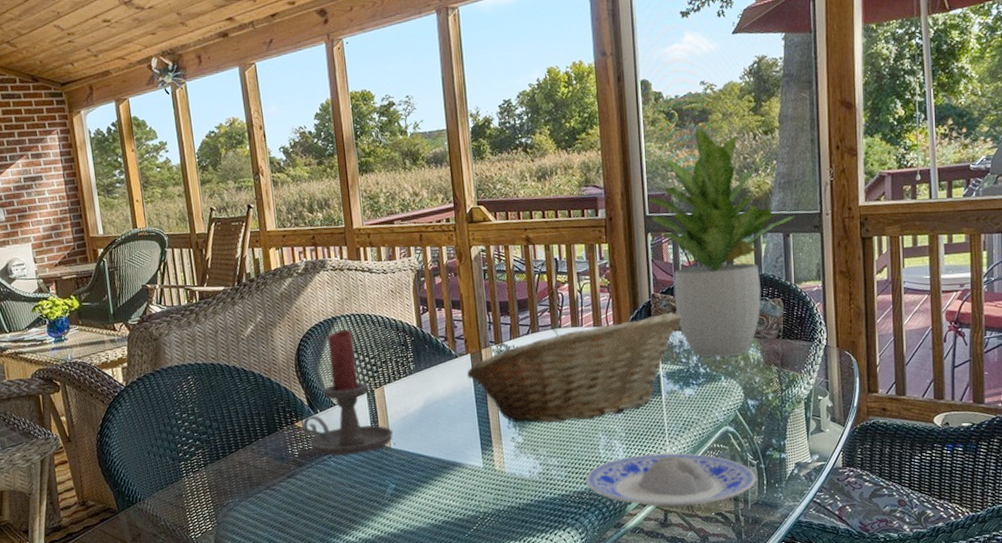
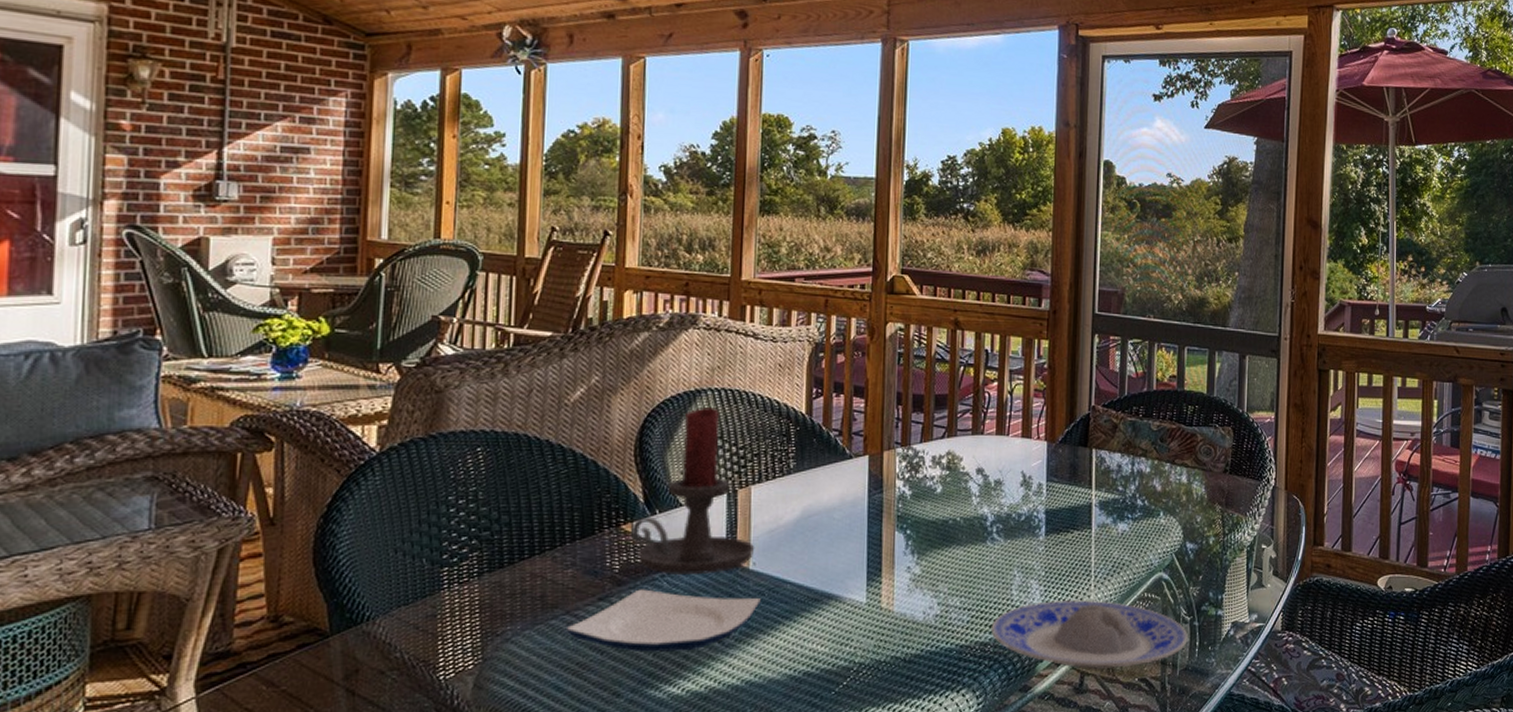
plate: none [269,467,403,513] -> present [567,589,761,652]
fruit basket: present [467,312,682,424] -> none [862,430,1123,553]
potted plant: present [648,126,795,358] -> none [1098,222,1253,490]

